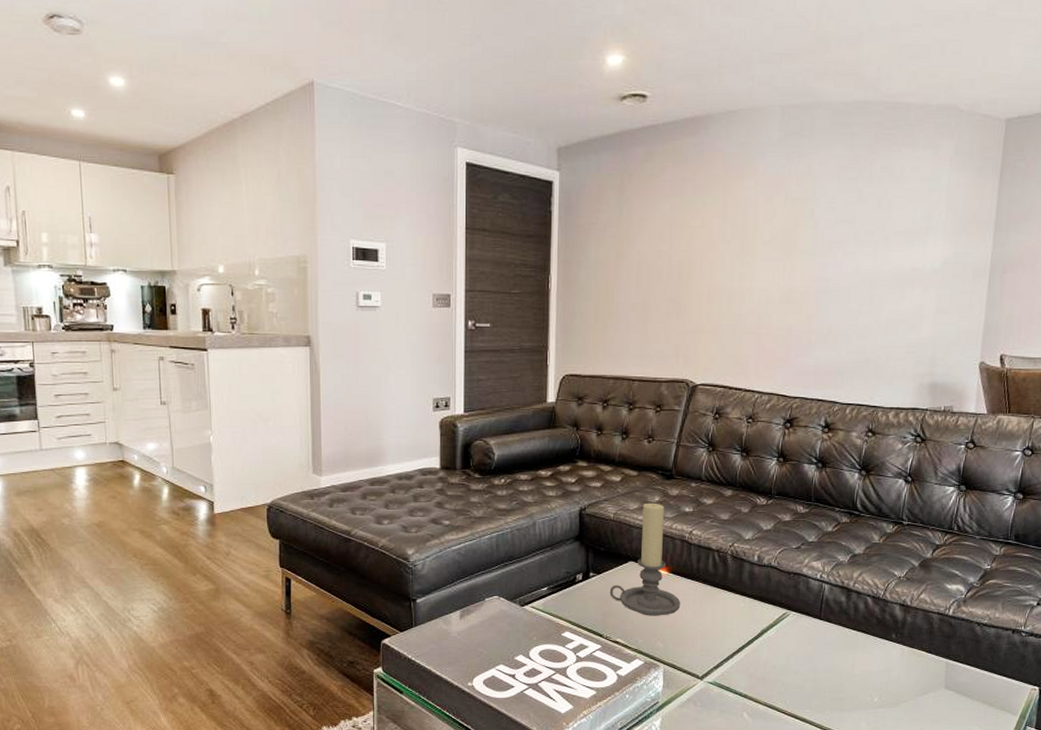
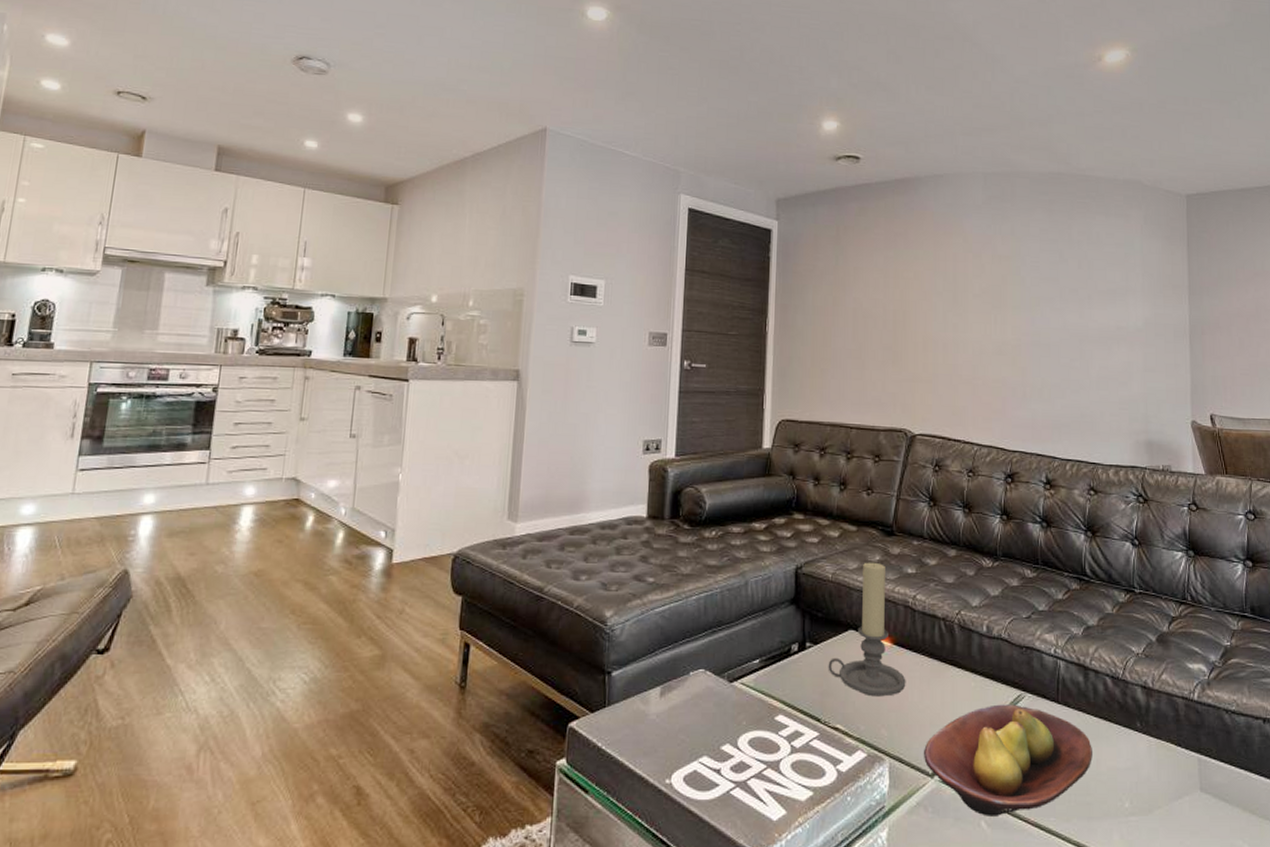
fruit bowl: none [695,621,849,709] -> present [924,704,1092,816]

